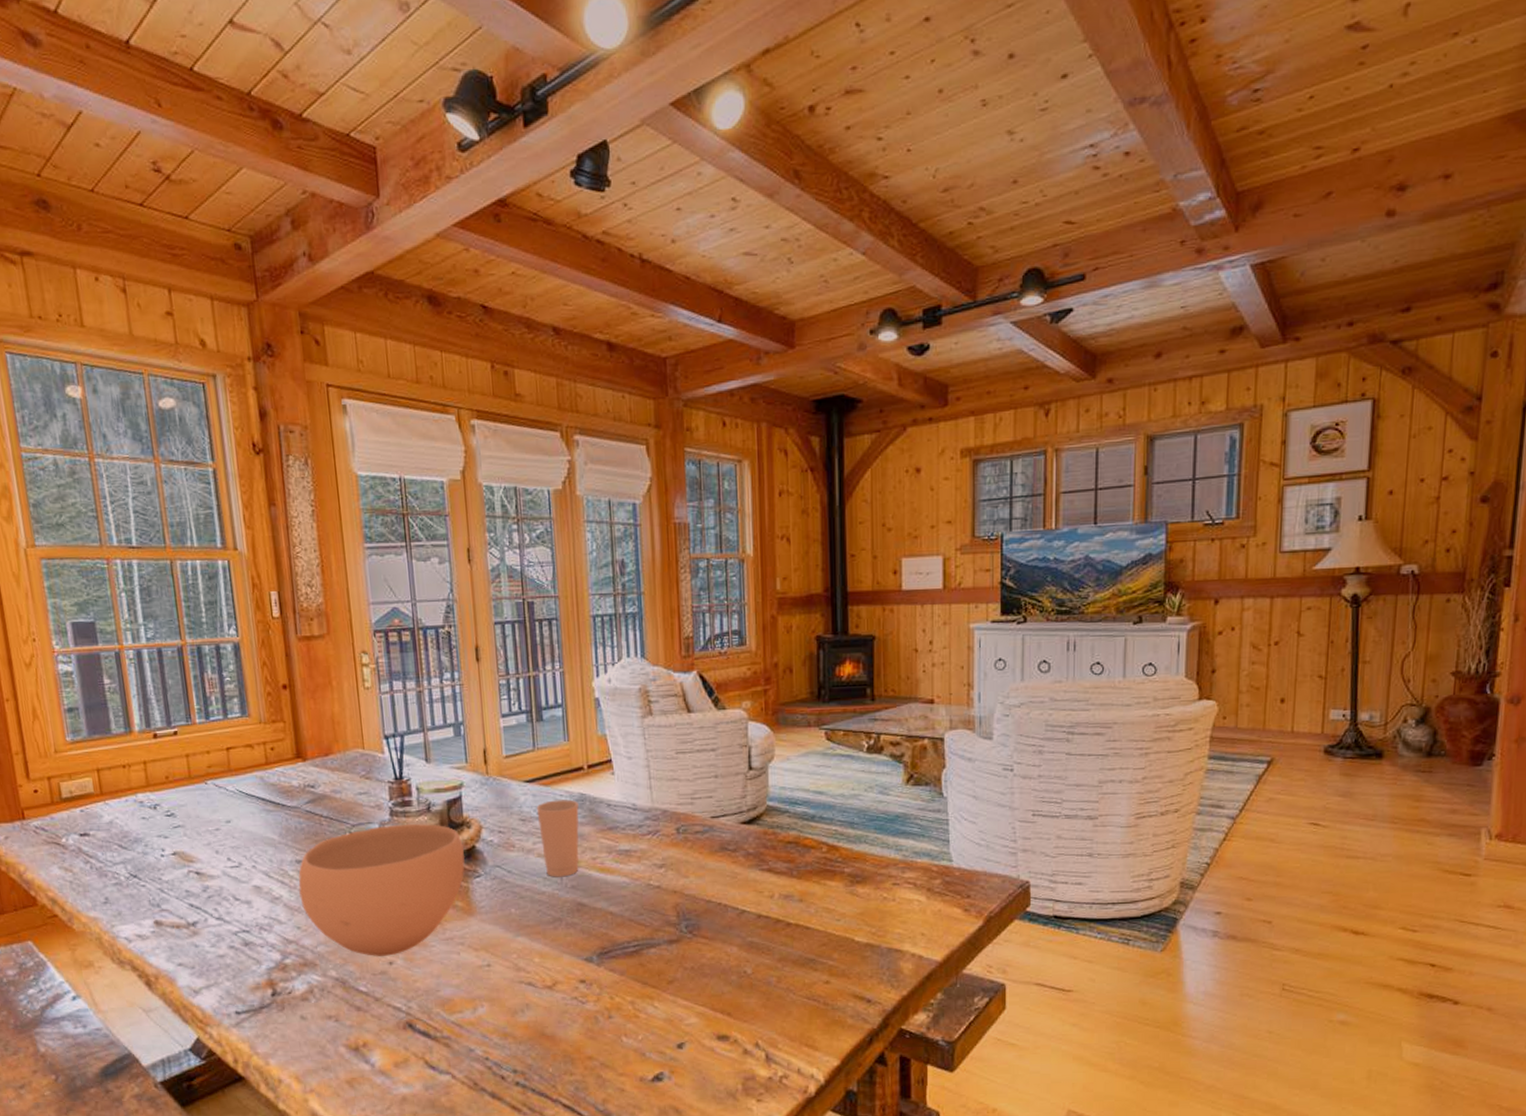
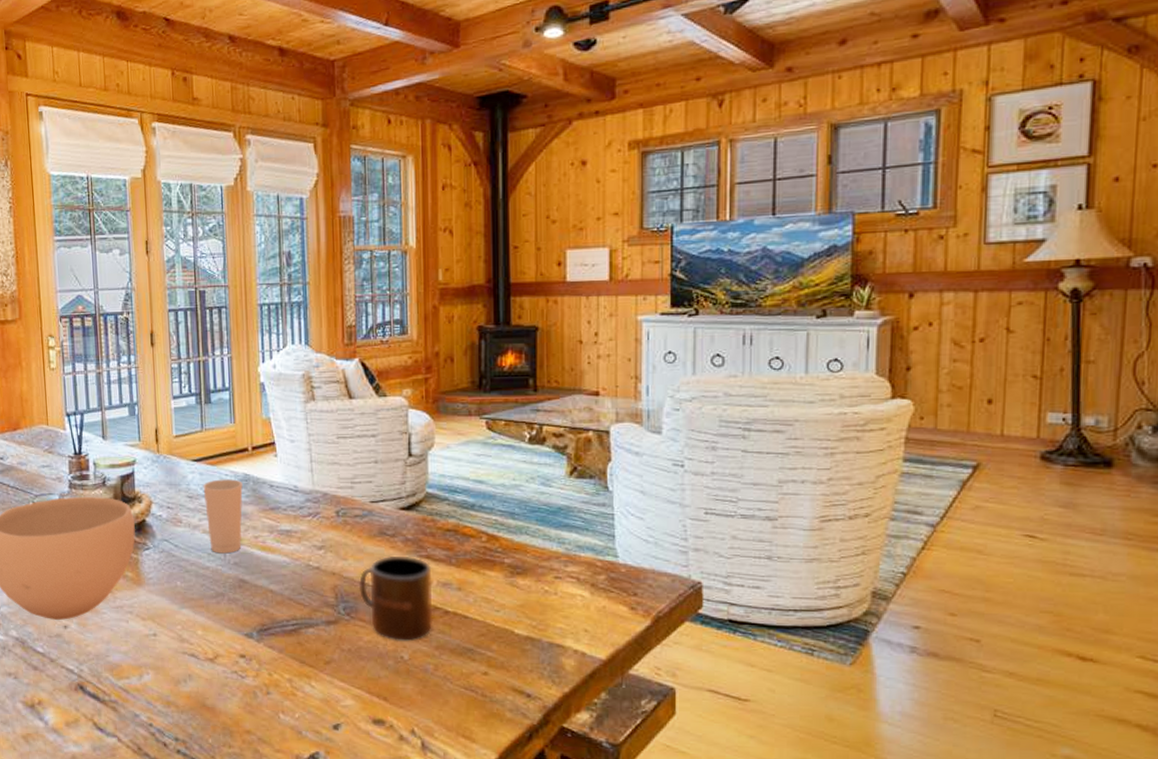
mug: none [701,870,776,955] -> present [359,555,433,641]

